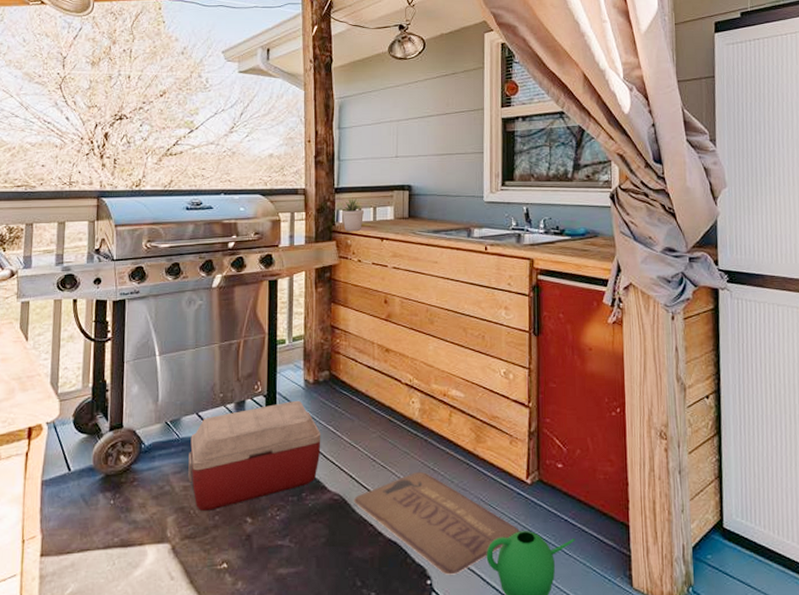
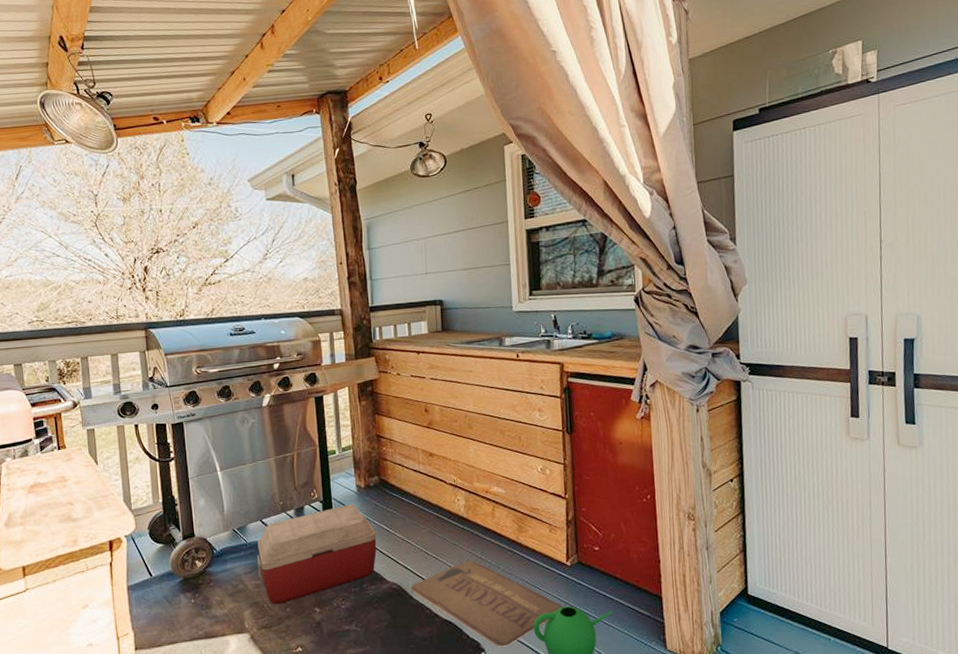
potted plant: present [340,197,365,232] -> none [376,314,400,348]

